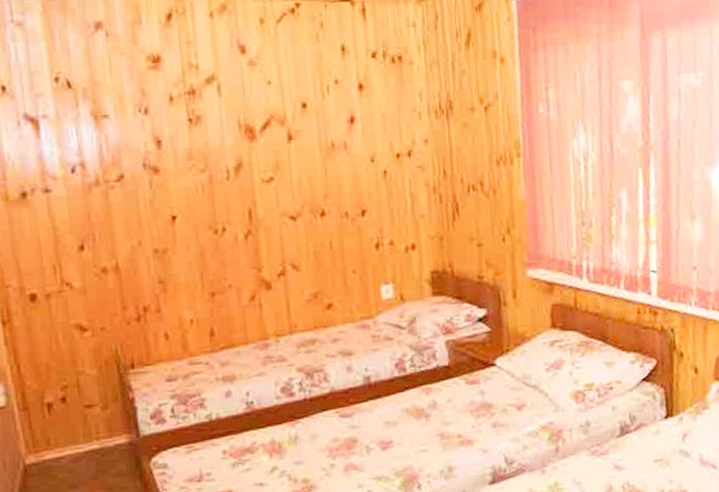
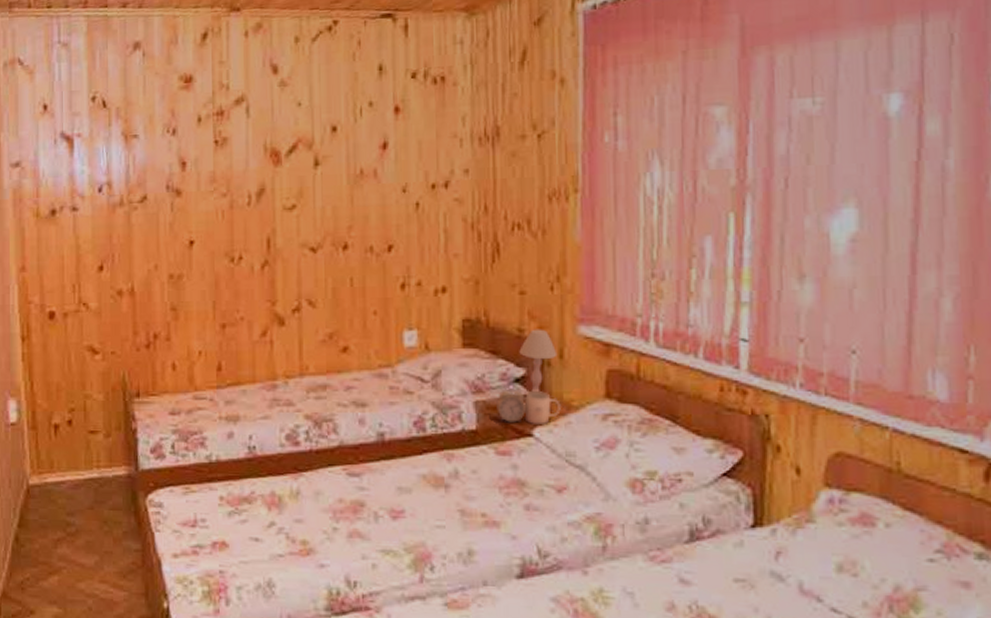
alarm clock: none [464,324,488,356] -> present [496,385,526,423]
table lamp: none [480,275,512,345] -> present [519,329,558,411]
mug: none [486,327,517,356] -> present [524,391,561,424]

